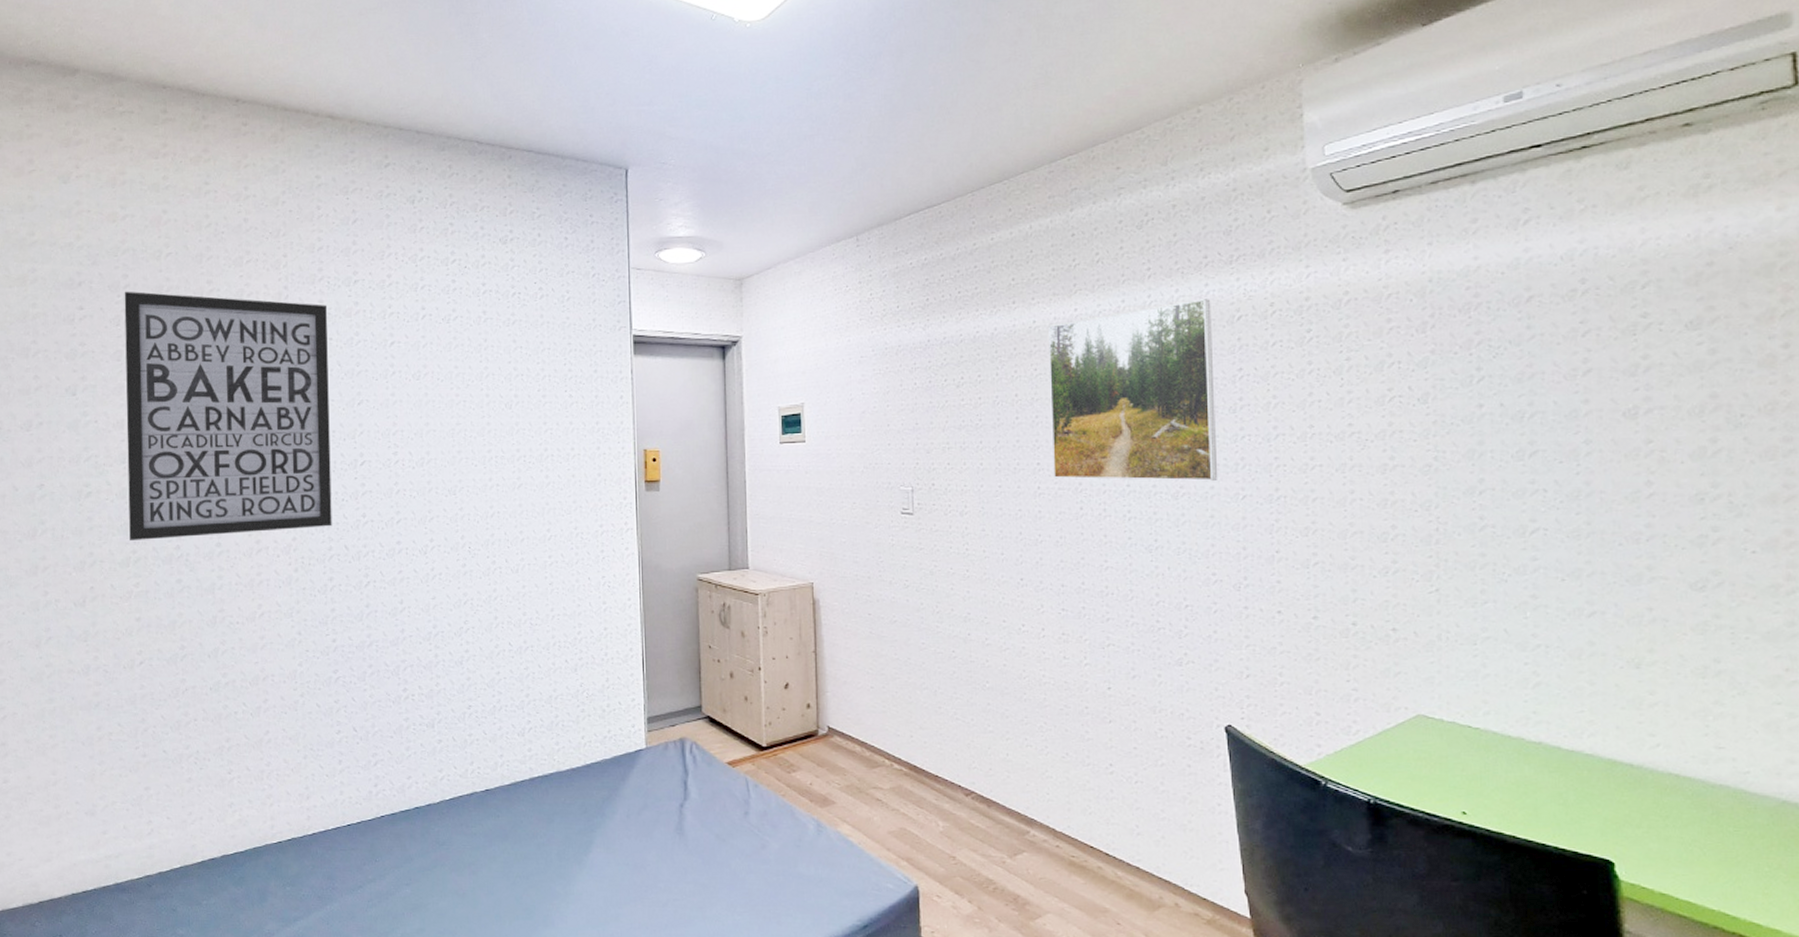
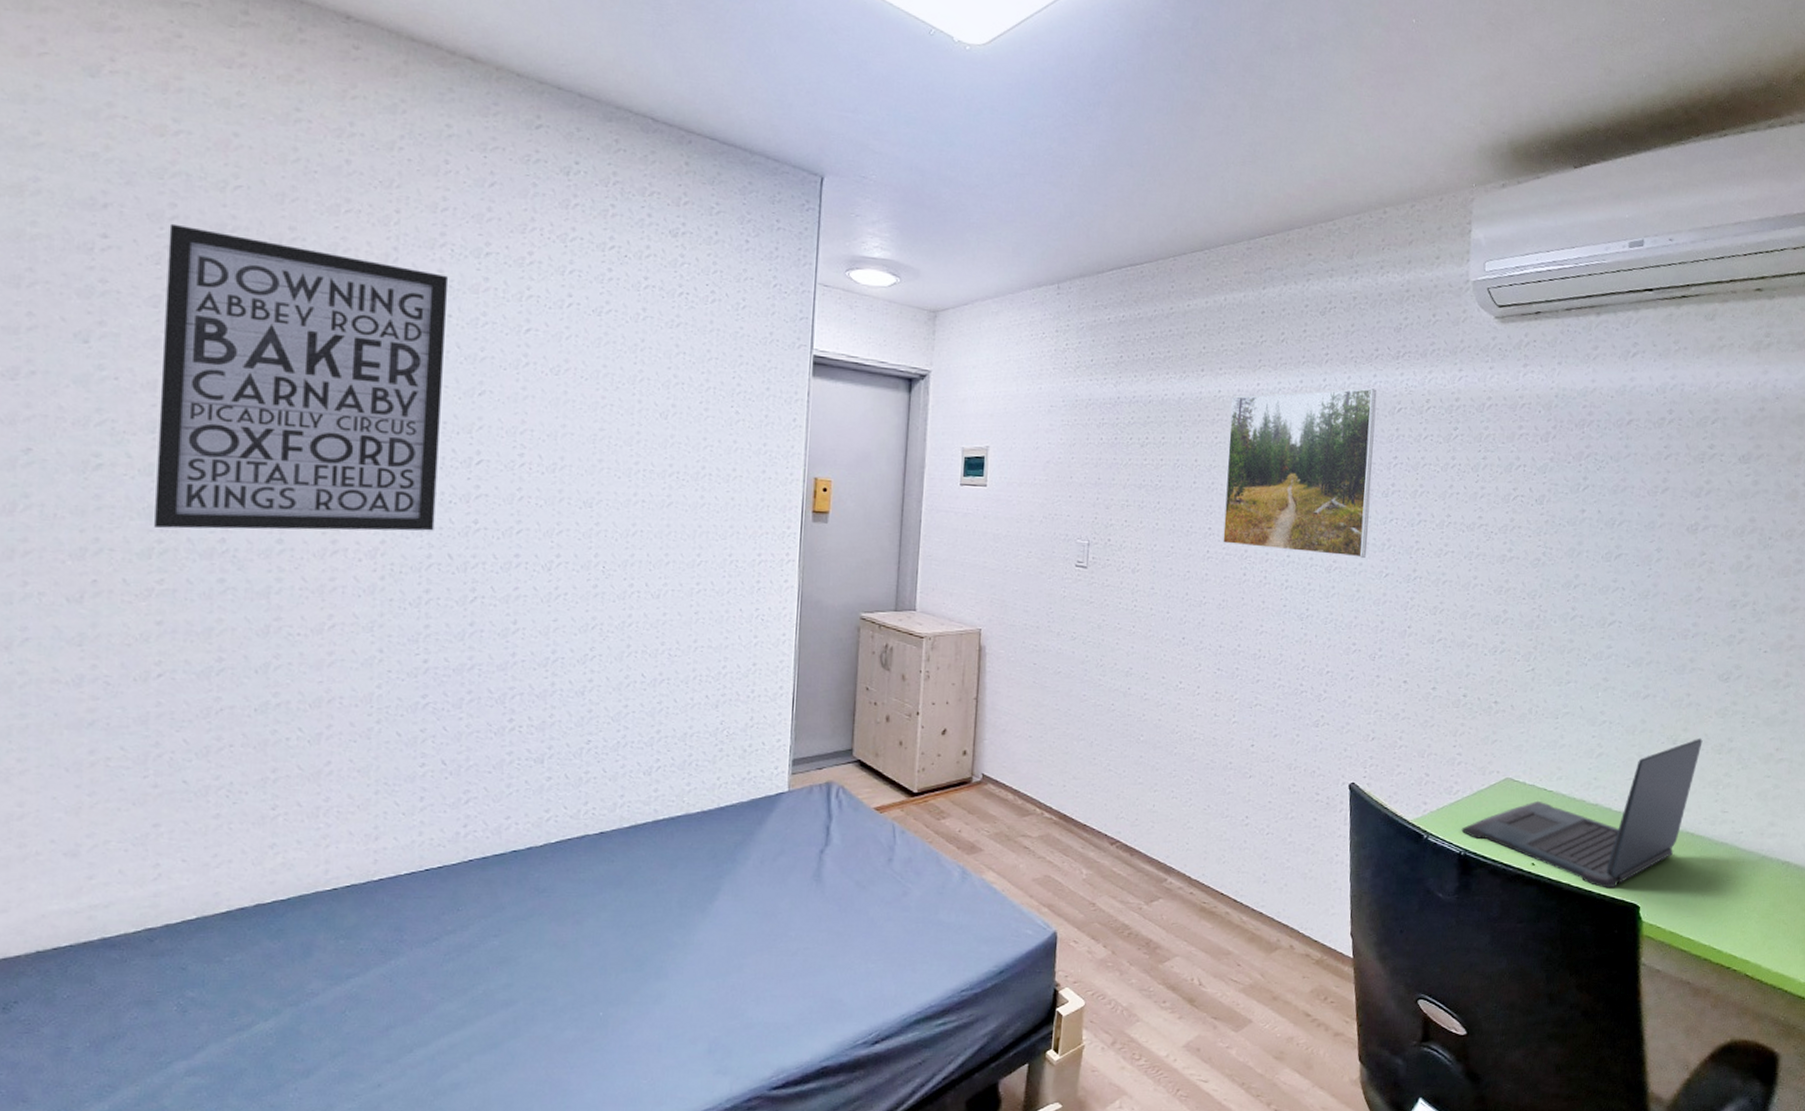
laptop: none [1367,659,1678,841] -> present [1461,738,1703,889]

